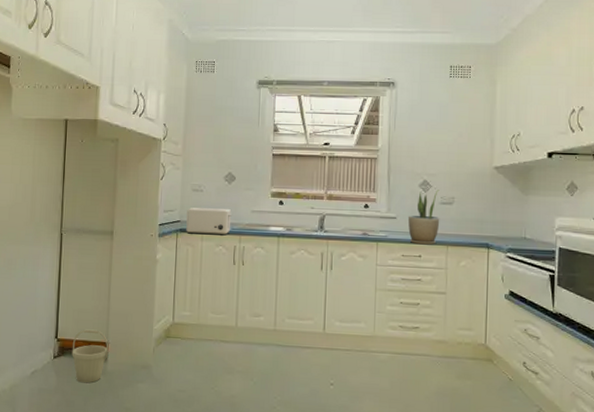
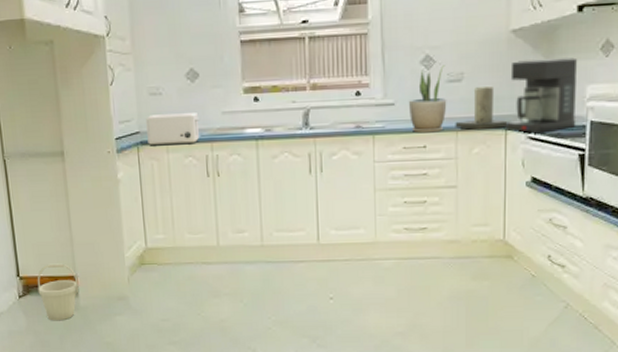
paper towel roll: none [446,209,493,247] -> present [455,85,511,131]
coffee maker: none [488,192,548,254] -> present [505,57,578,134]

